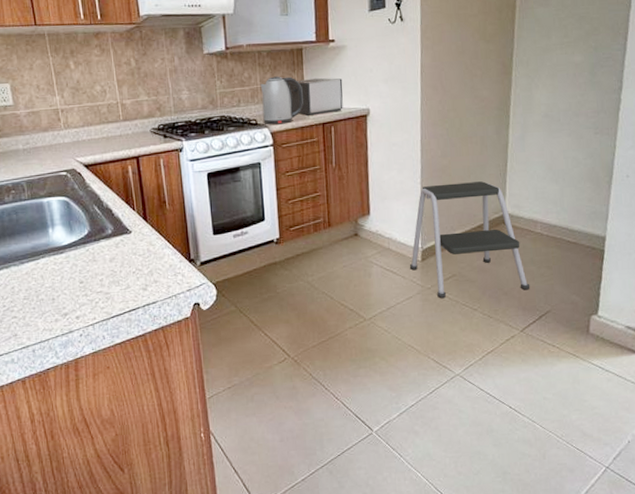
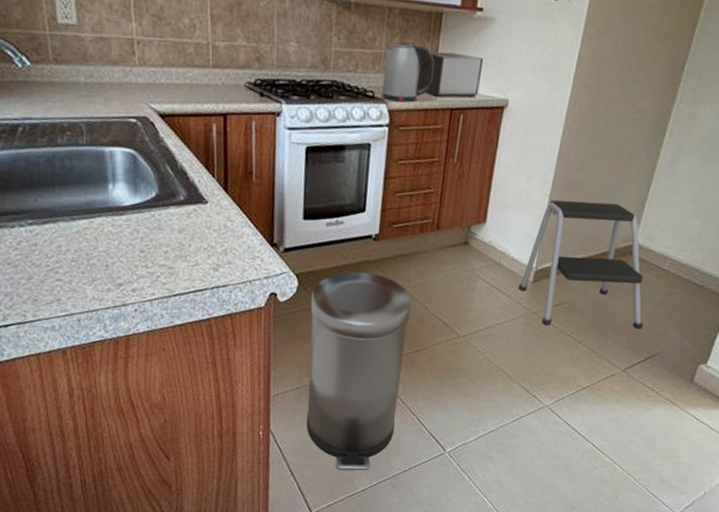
pedal bin: none [230,273,322,462] -> present [306,271,412,471]

